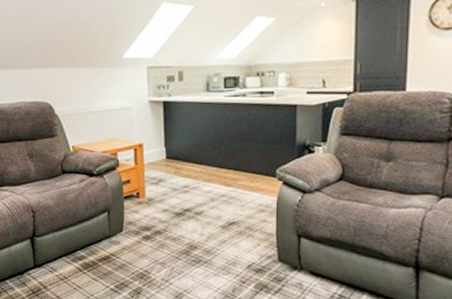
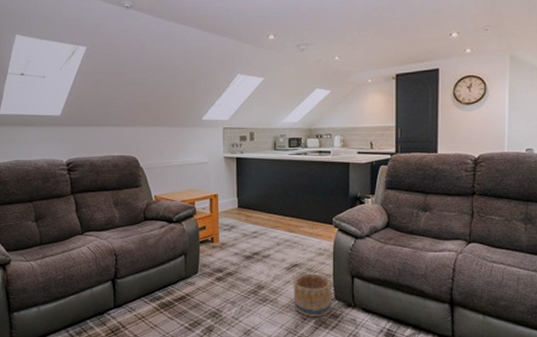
basket: none [230,232,275,280] -> present [293,273,332,317]

